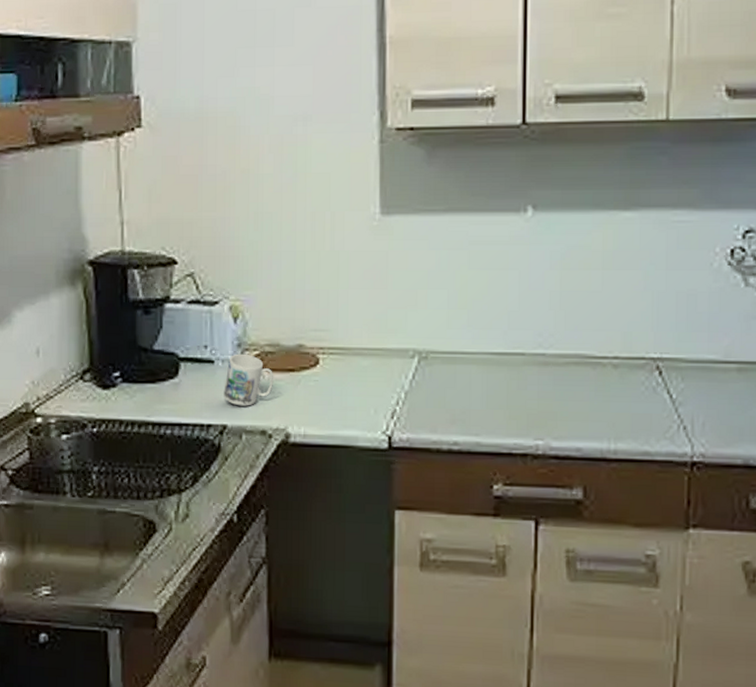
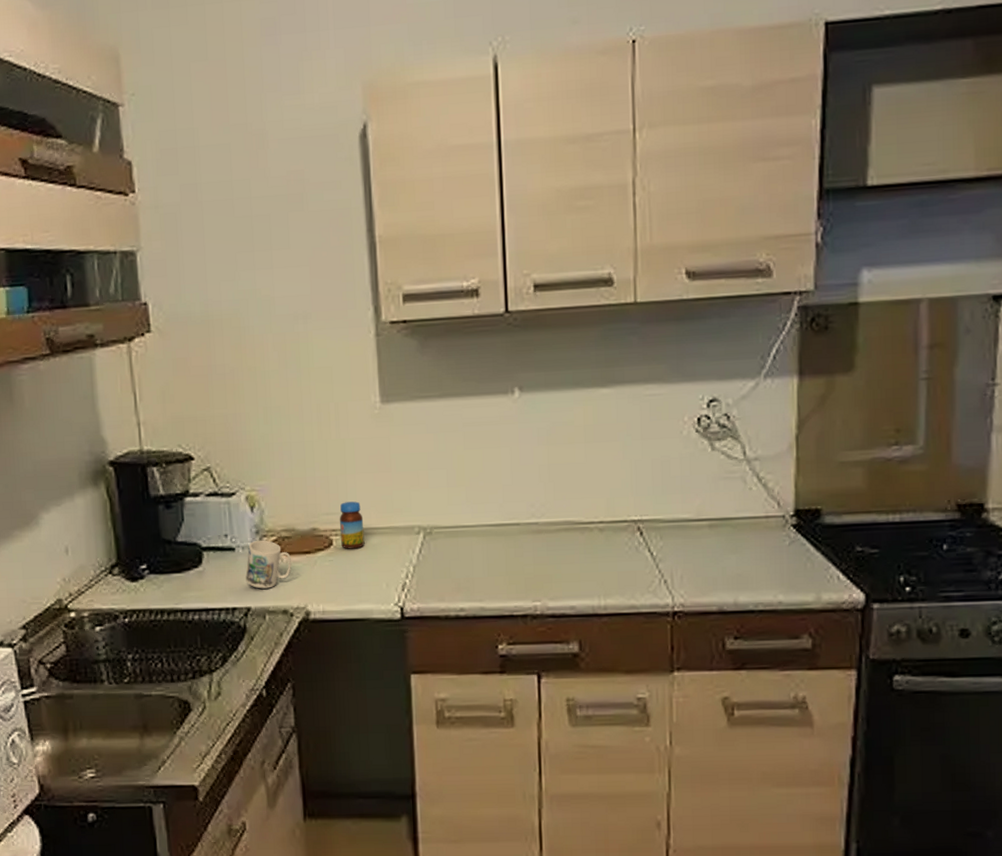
jar: none [327,318,354,370] -> present [339,501,365,549]

